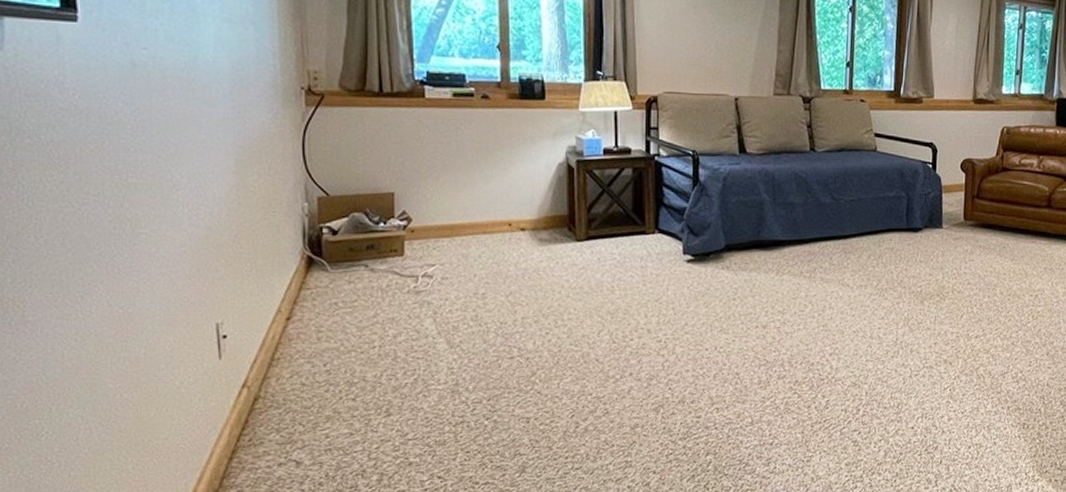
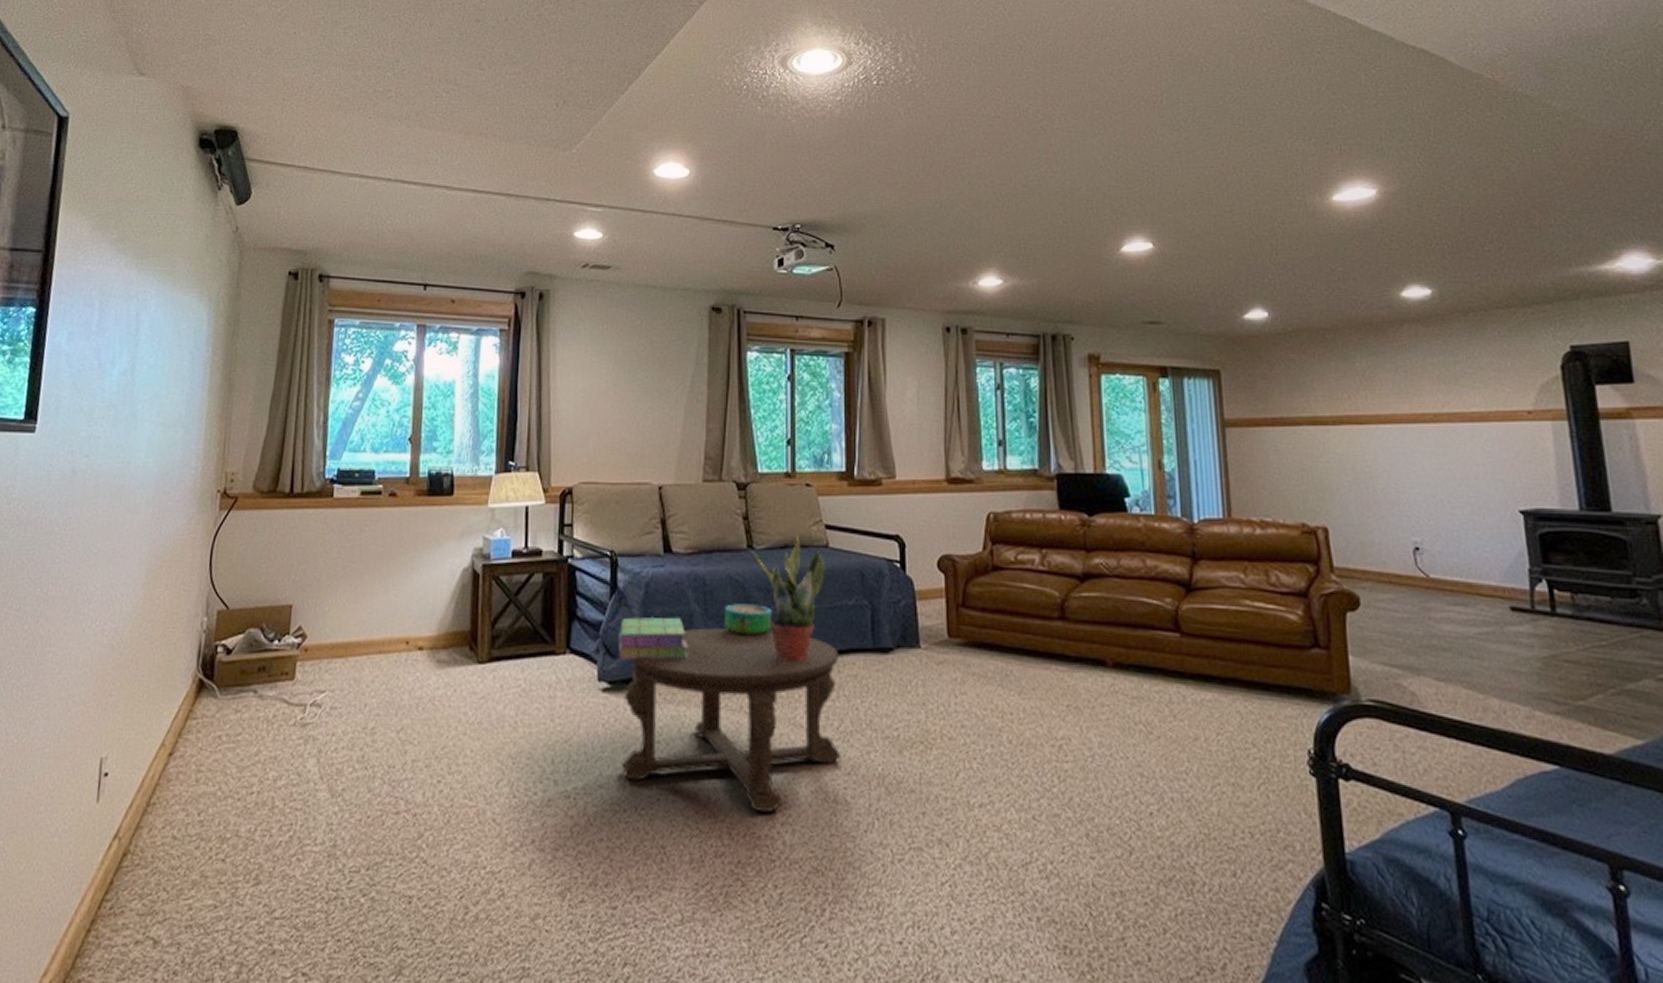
stack of books: none [699,204,759,238] -> present [617,617,688,660]
coffee table: none [704,213,880,347] -> present [621,628,841,813]
decorative bowl: none [789,194,829,220] -> present [724,604,772,636]
potted plant: none [813,139,873,239] -> present [751,532,826,662]

